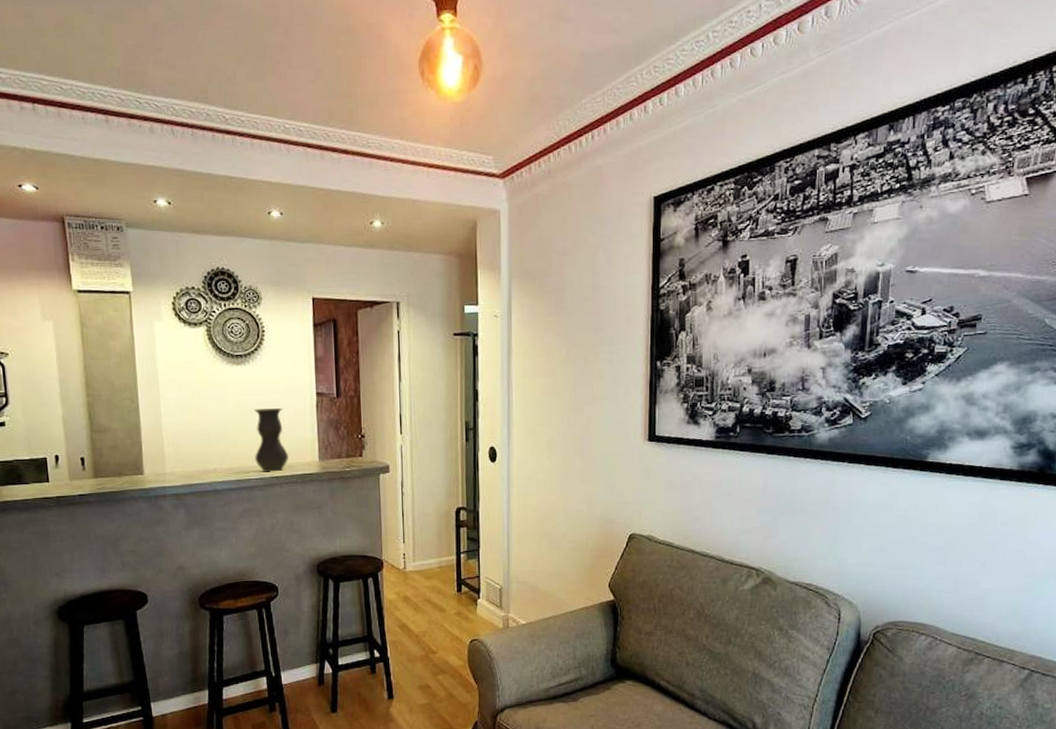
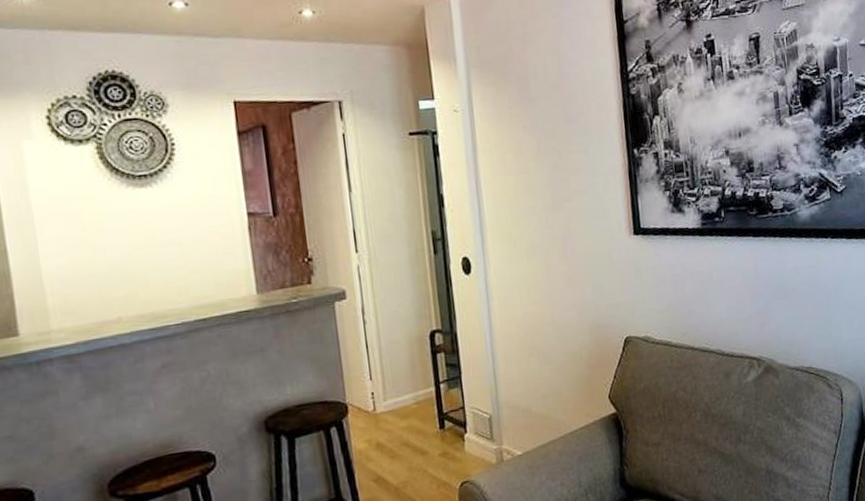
vase: present [253,408,288,473] -> none [167,235,217,316]

